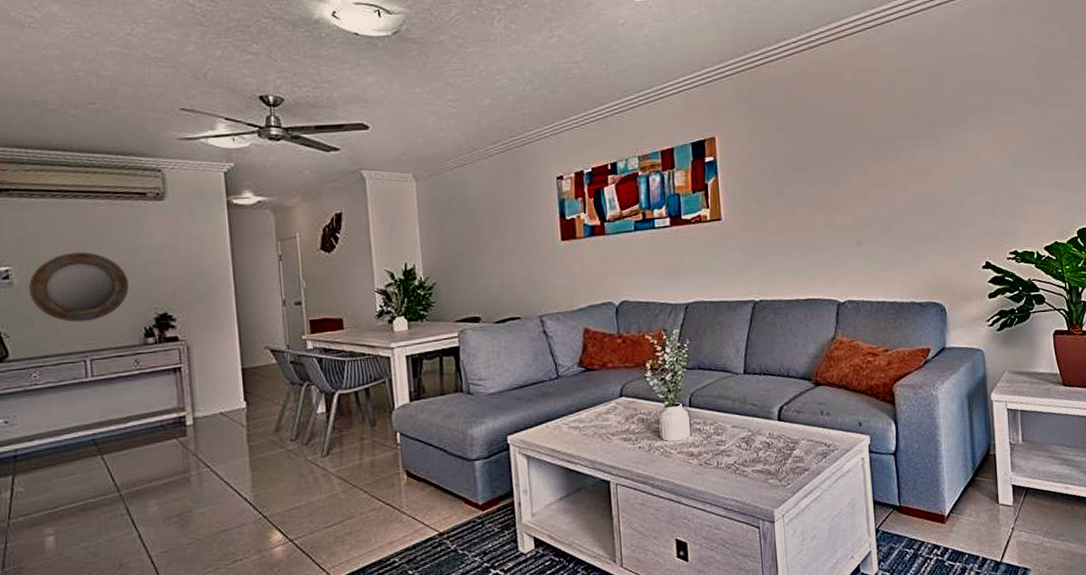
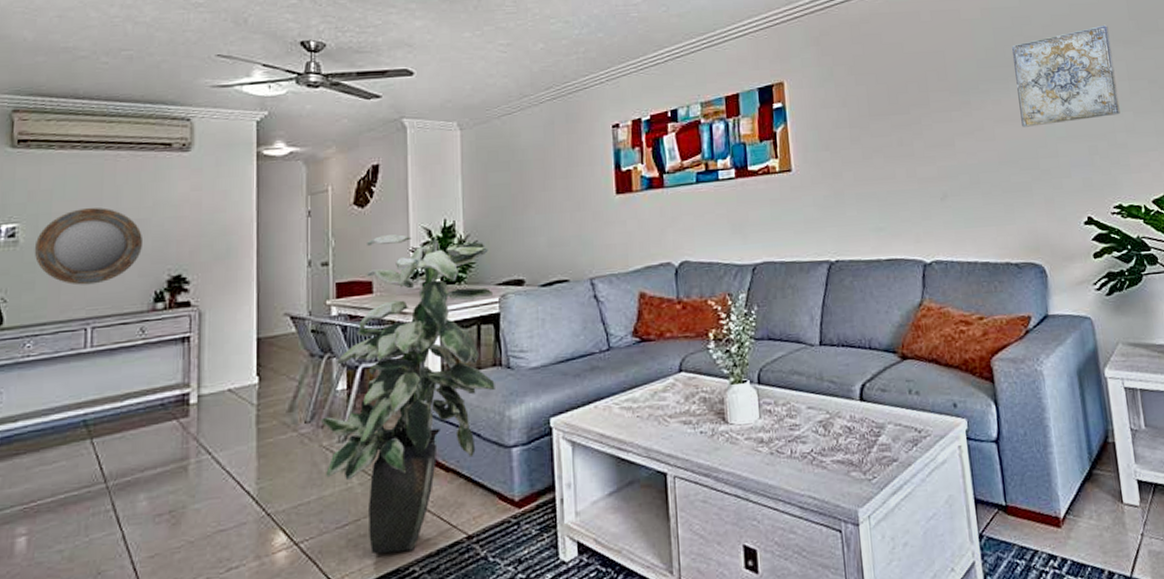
indoor plant: none [304,277,459,549] -> present [320,234,497,555]
wall art: none [927,84,1022,180] -> present [1012,24,1121,127]

